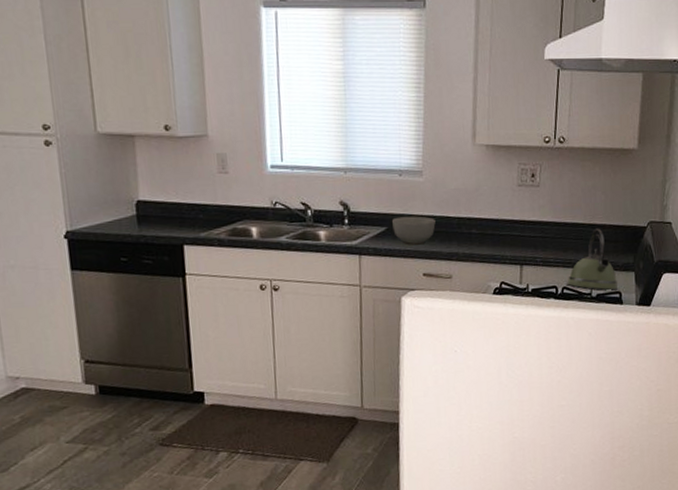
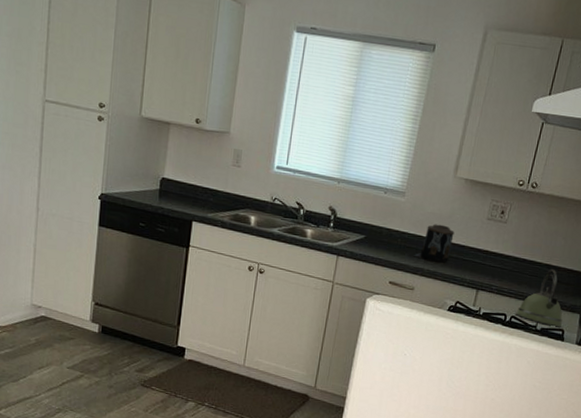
bowl: present [392,216,436,245] -> none [370,228,409,256]
canister: none [445,200,485,244] -> present [414,224,455,264]

